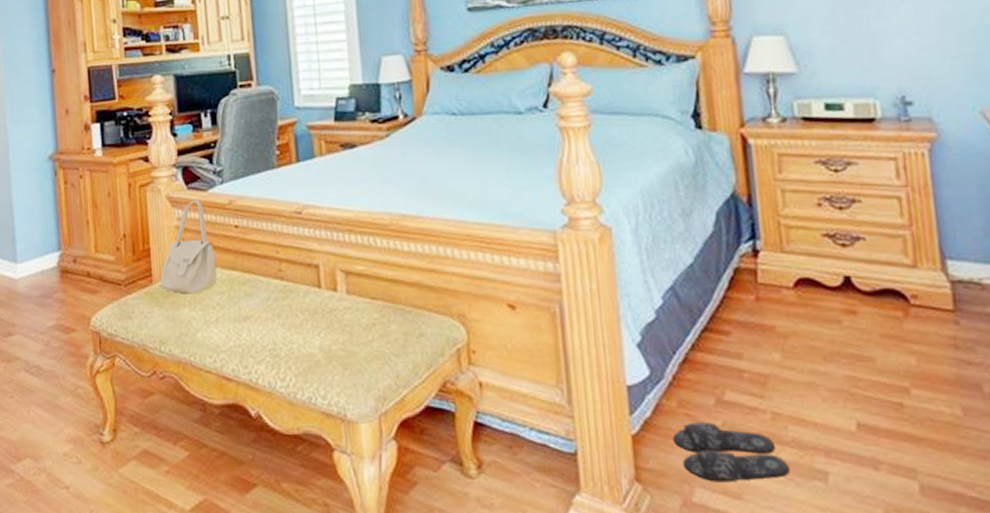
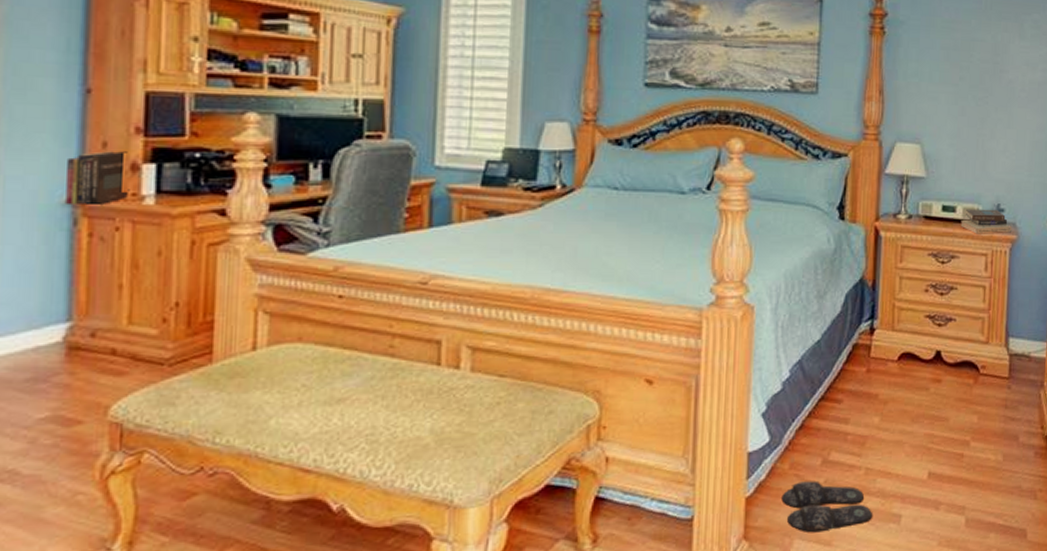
books: none [46,115,85,160] -> present [66,151,128,206]
handbag: present [160,199,217,294] -> none [224,264,310,375]
books: none [853,103,927,135] -> present [960,208,1011,234]

